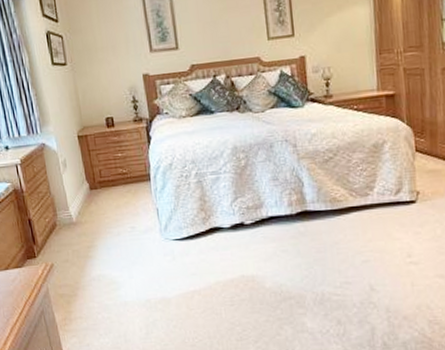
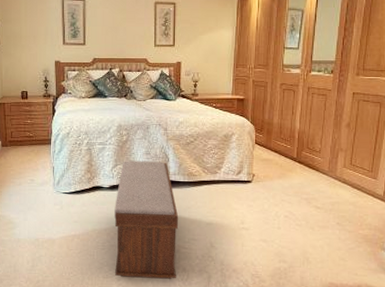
bench: none [240,188,330,338] -> present [114,161,179,279]

